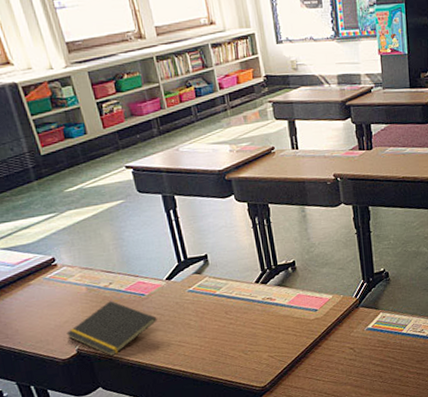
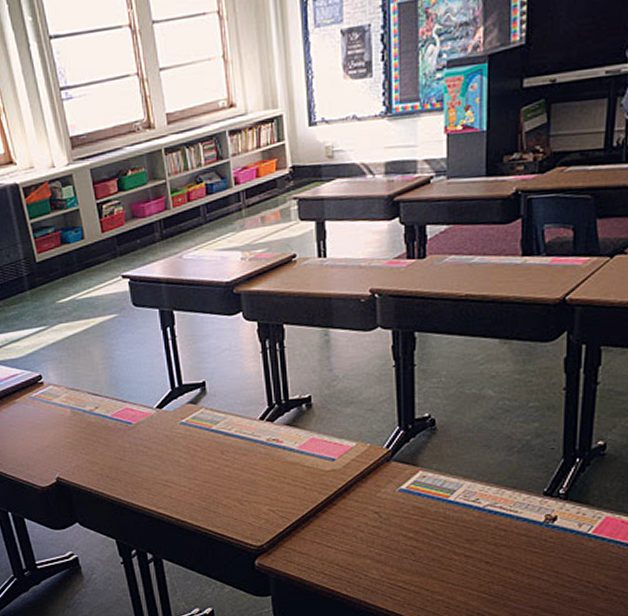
notepad: present [66,301,157,357] -> none [47,427,143,490]

